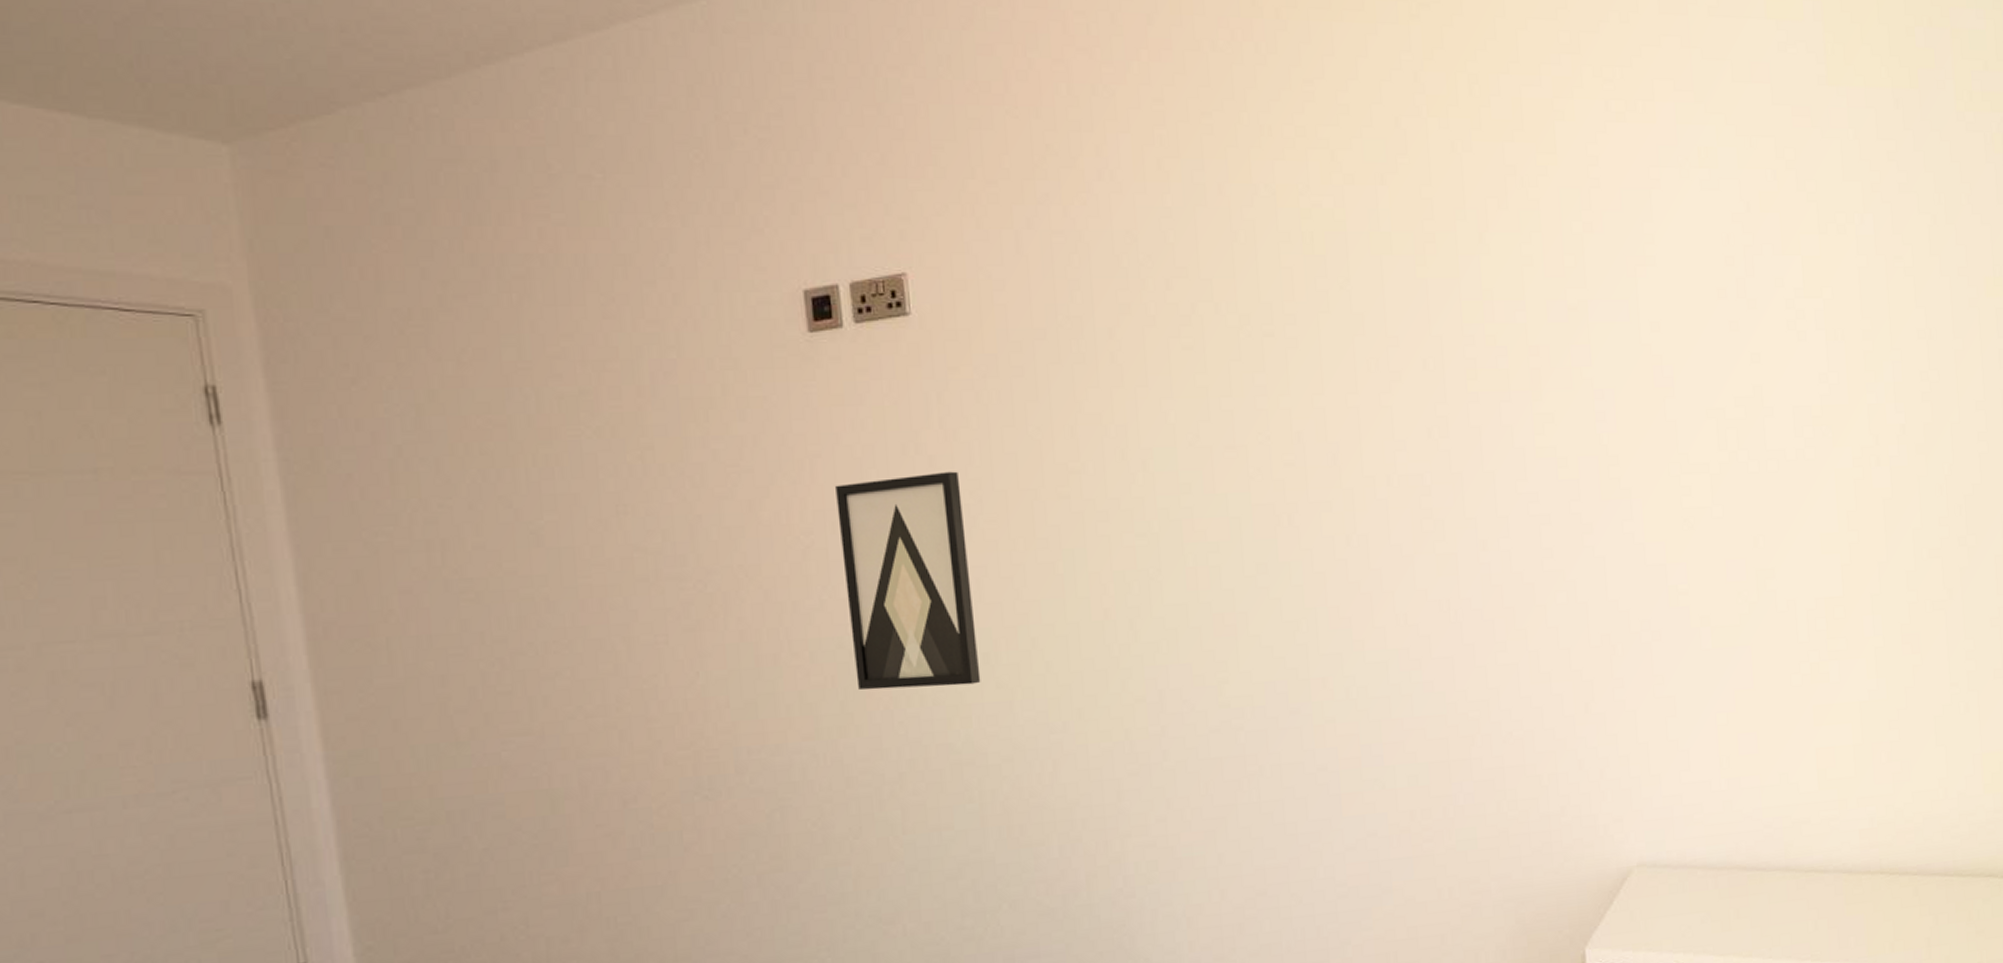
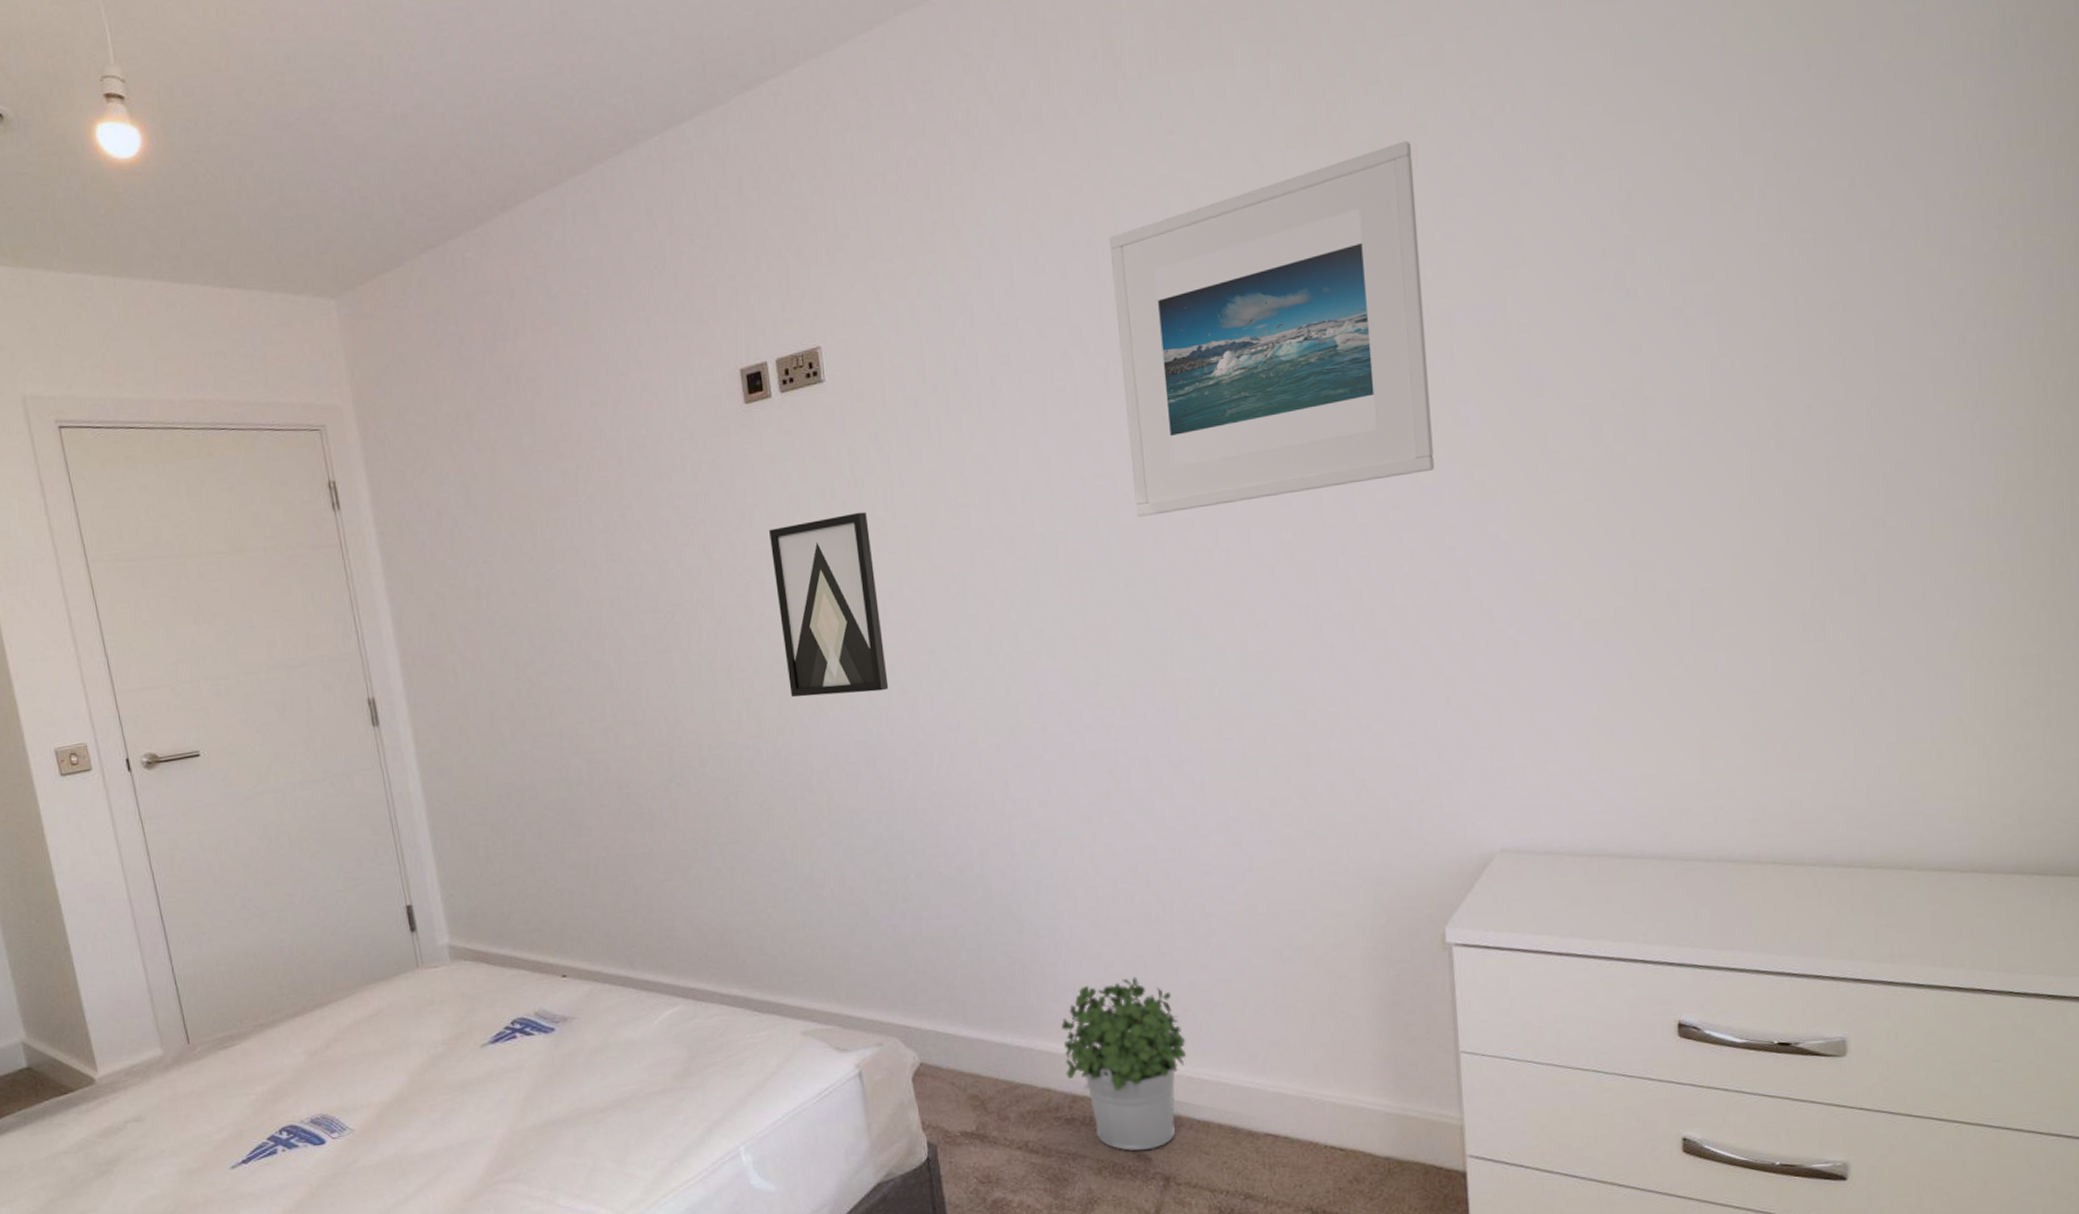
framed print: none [1243,125,1573,496] -> present [1109,141,1435,517]

